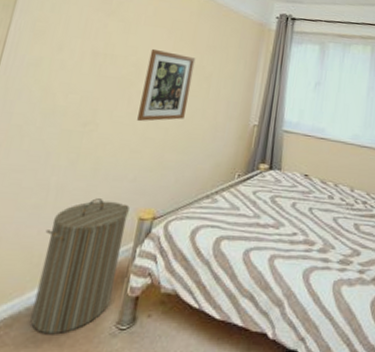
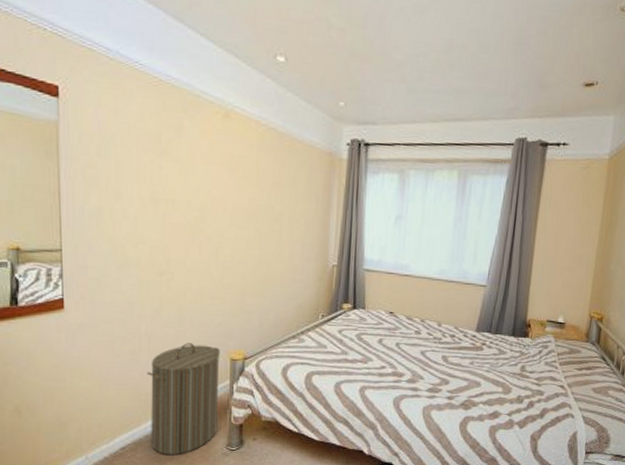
wall art: present [137,48,196,122] -> none [212,190,263,269]

